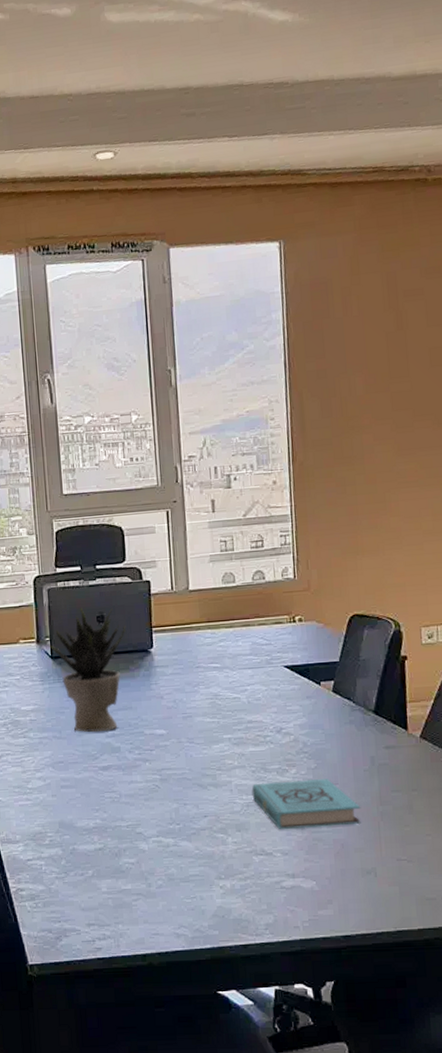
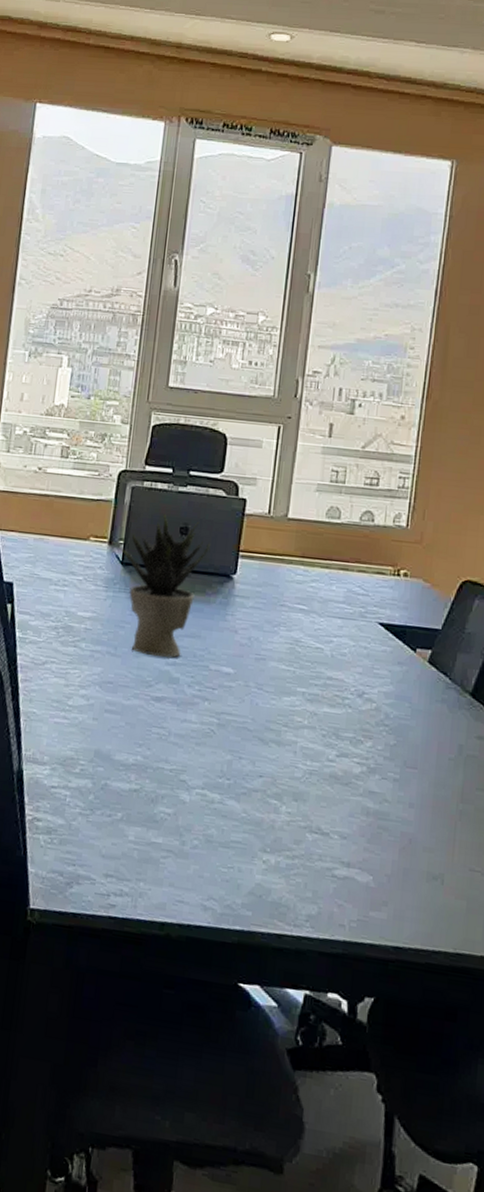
book: present [251,778,361,830] -> none [317,750,439,820]

